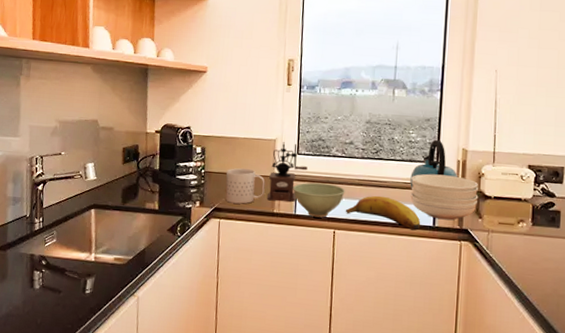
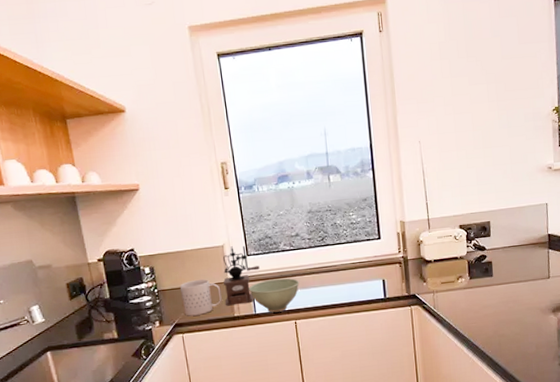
fruit: present [345,195,421,231] -> none [302,279,374,306]
kettle: present [410,139,457,189] -> none [357,216,399,268]
bowl: present [410,173,479,221] -> none [358,247,421,291]

